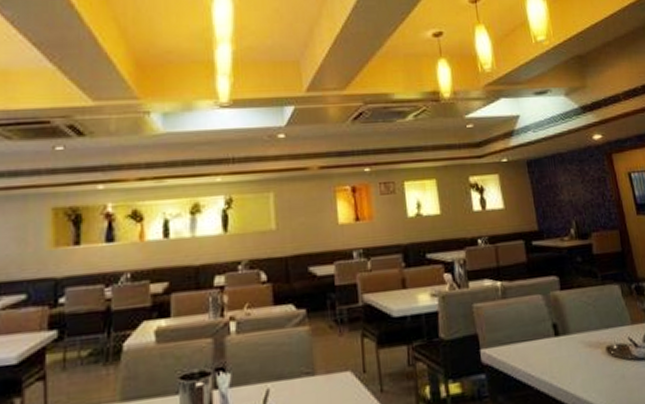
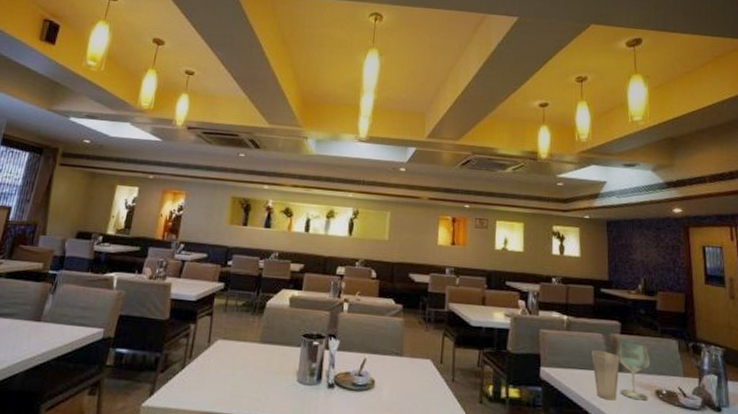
cup: none [533,314,568,371] -> present [591,350,620,401]
wine glass: none [559,294,600,363] -> present [616,338,651,401]

